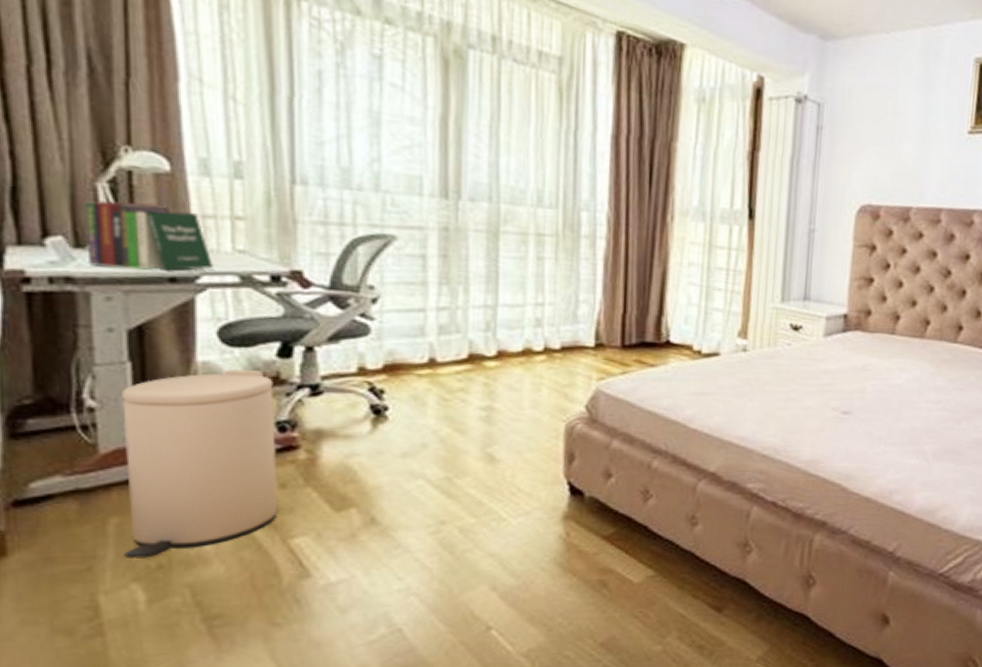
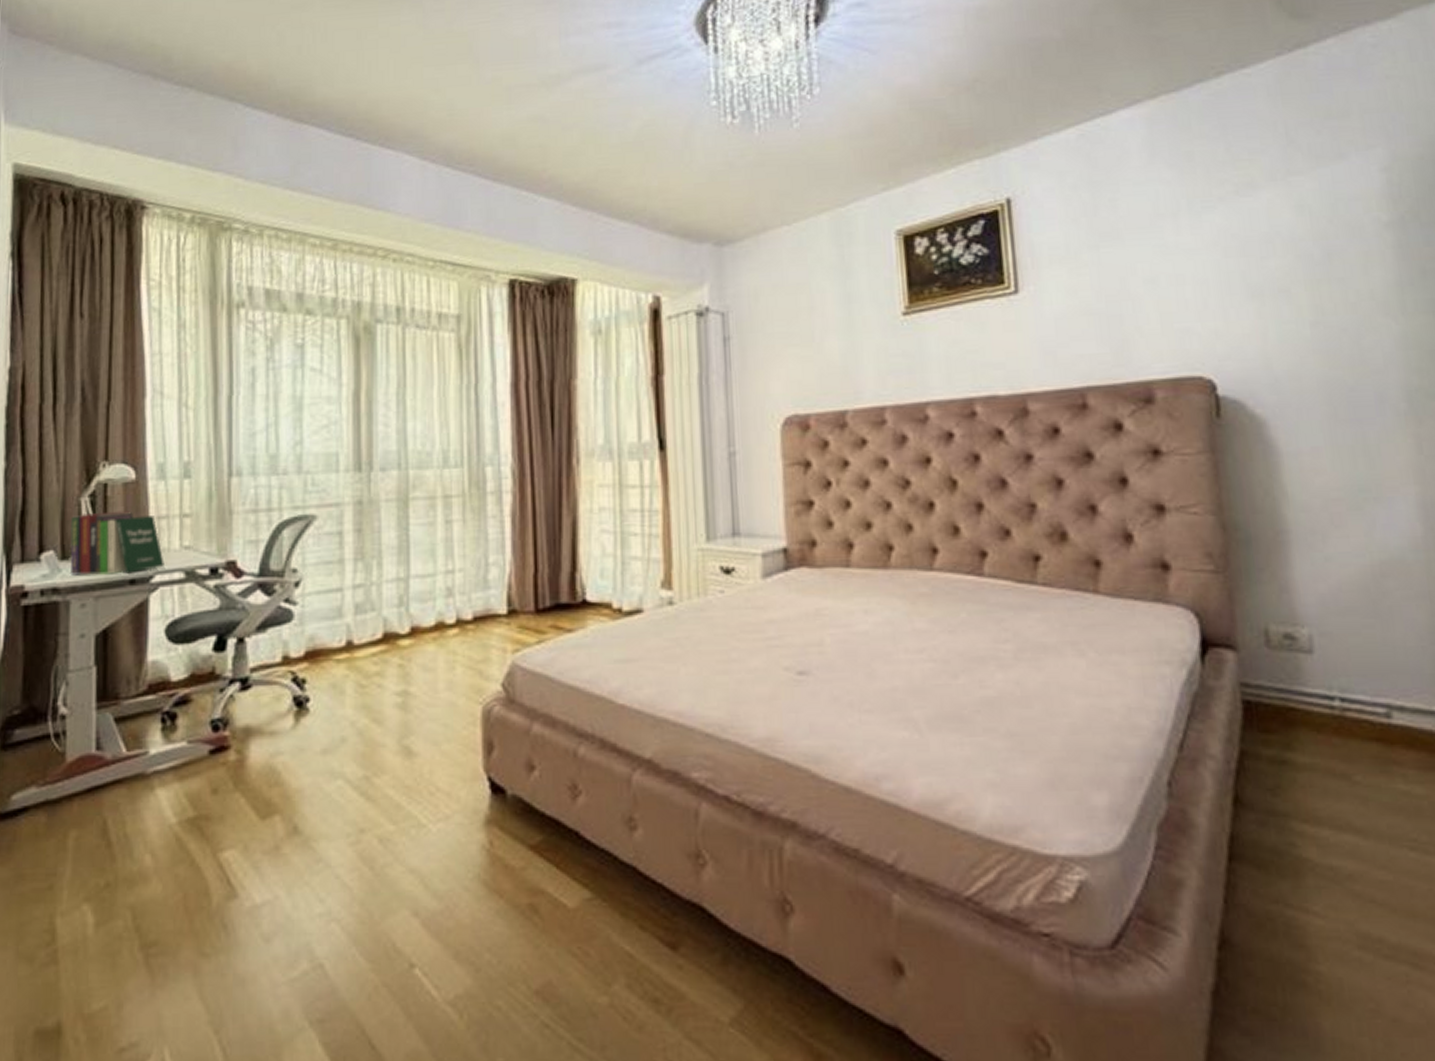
pedal bin: present [122,368,278,558] -> none [79,666,211,876]

